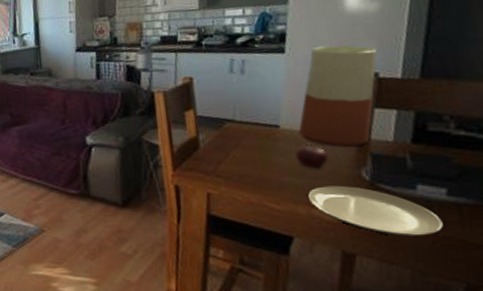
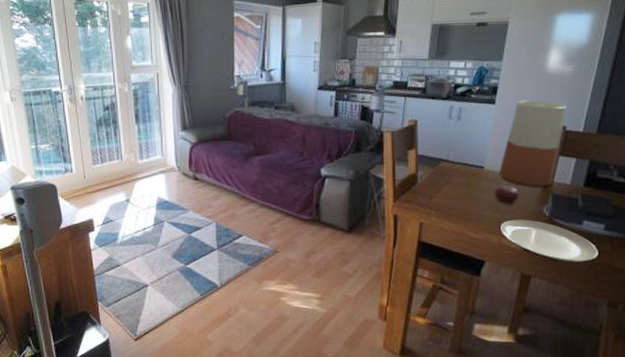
toaster: none [198,28,233,52] -> present [425,78,455,99]

